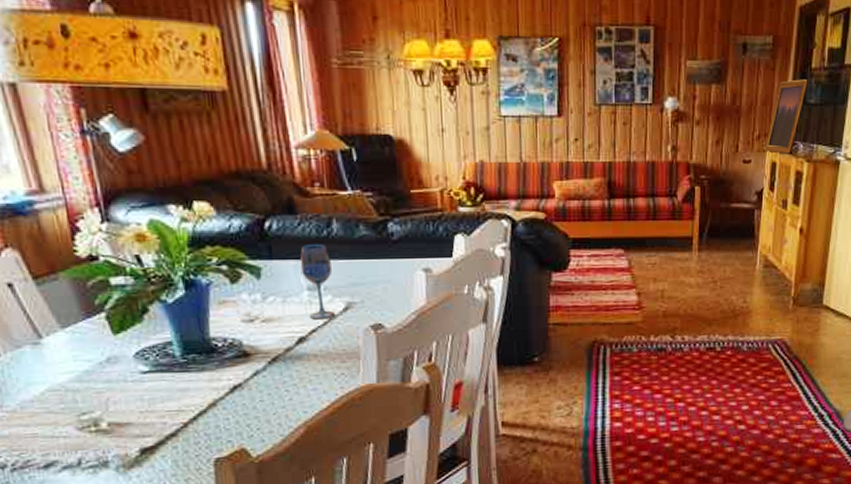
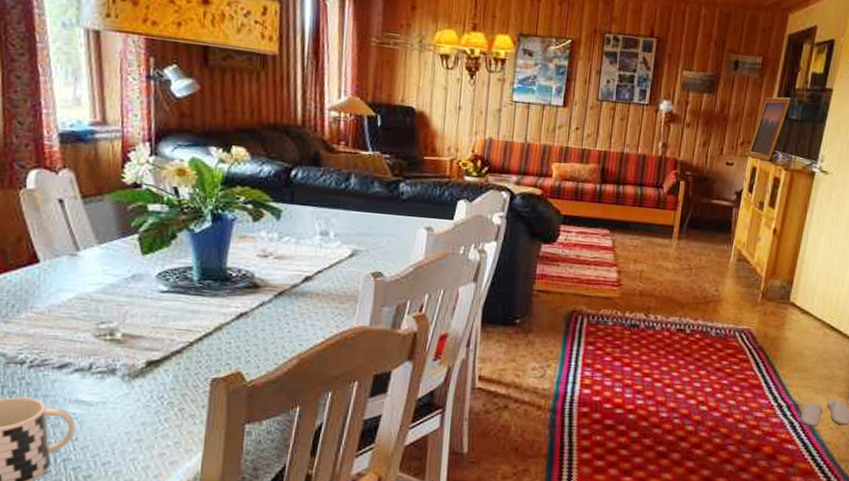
wineglass: present [300,243,336,320] -> none [317,194,345,263]

